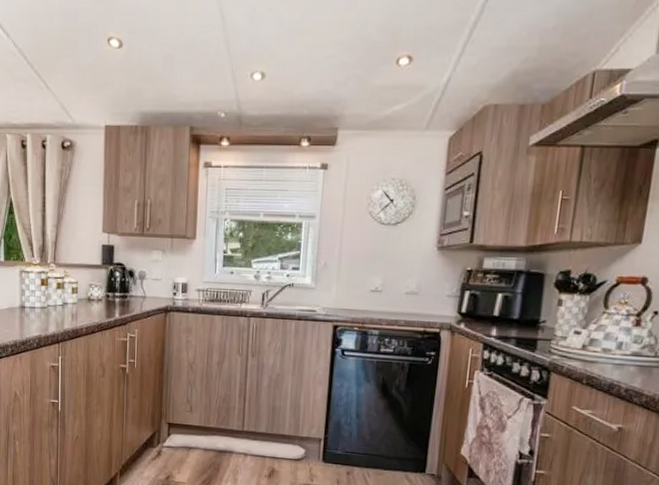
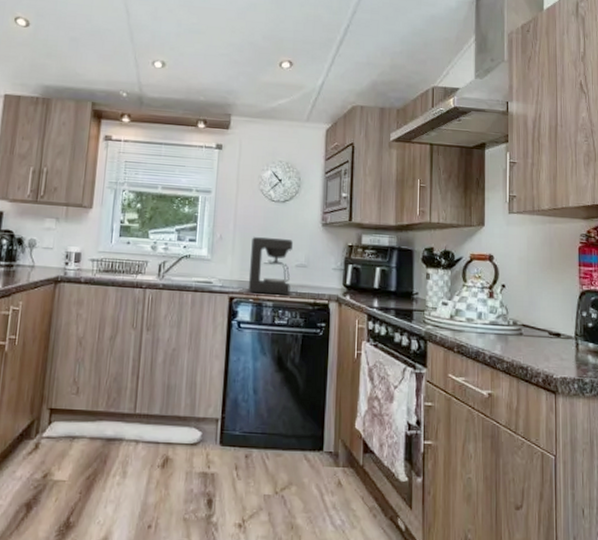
coffee maker: none [353,264,404,324] -> present [248,237,294,296]

